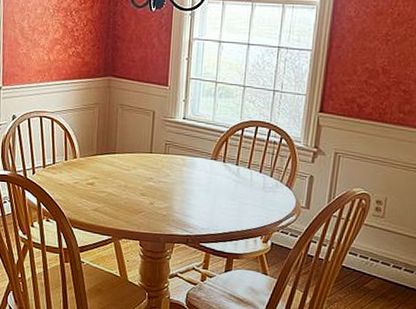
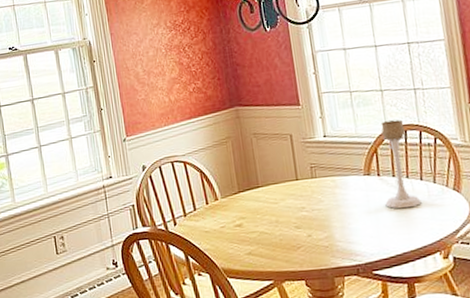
candle holder: none [224,115,257,195] -> present [381,119,422,209]

